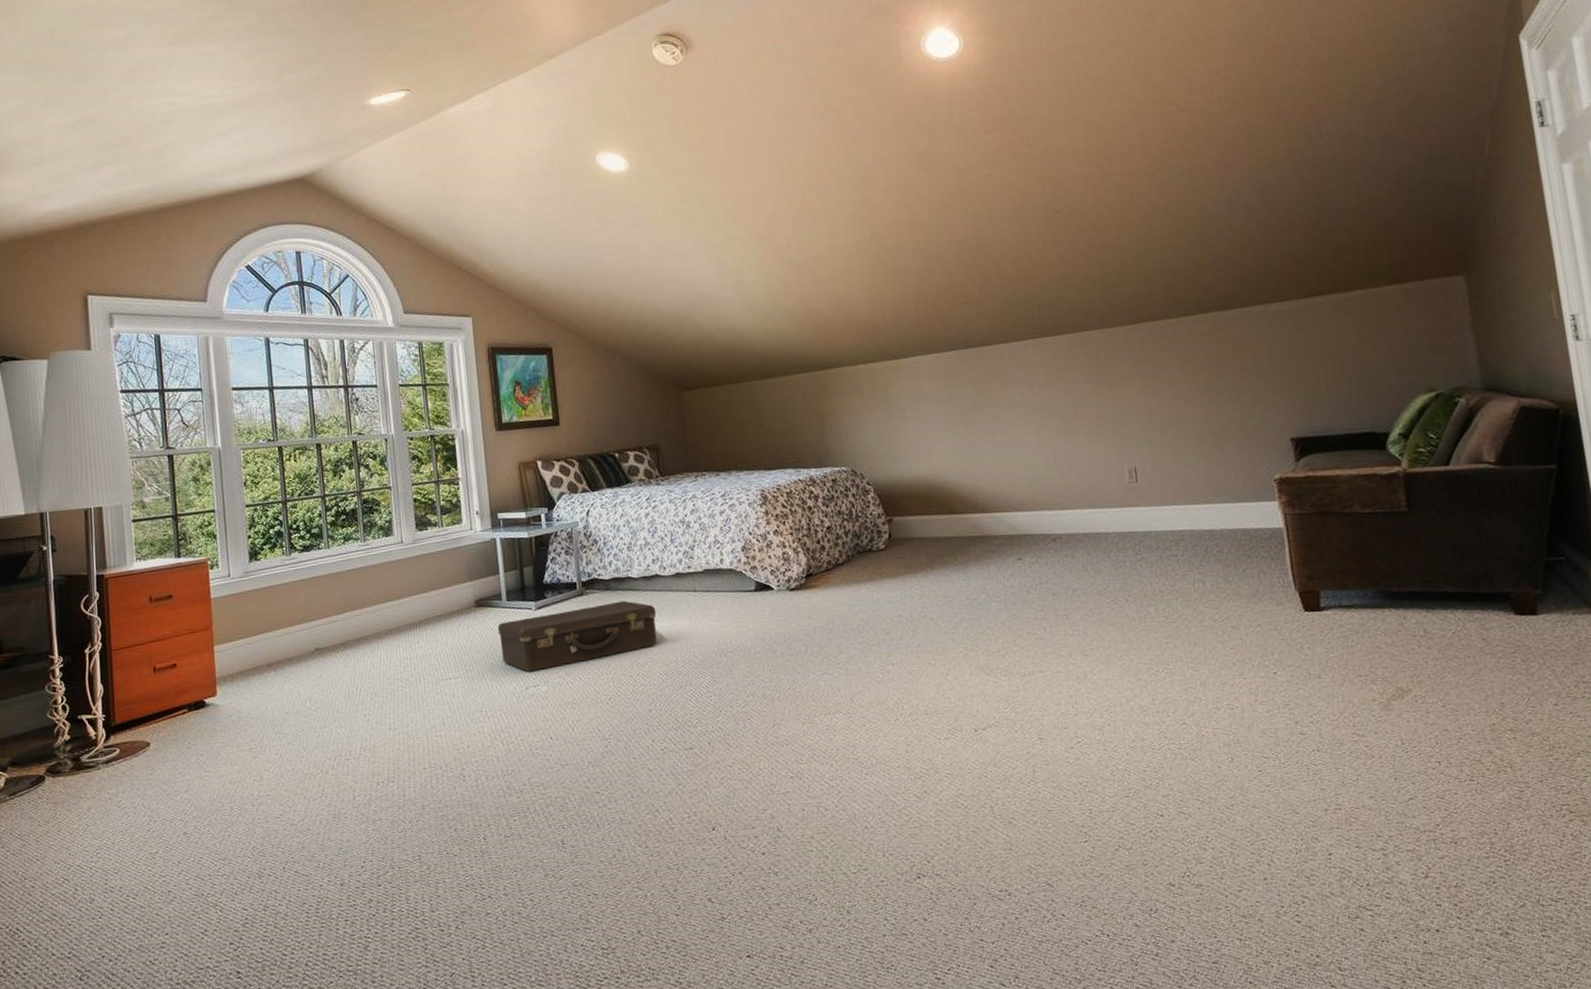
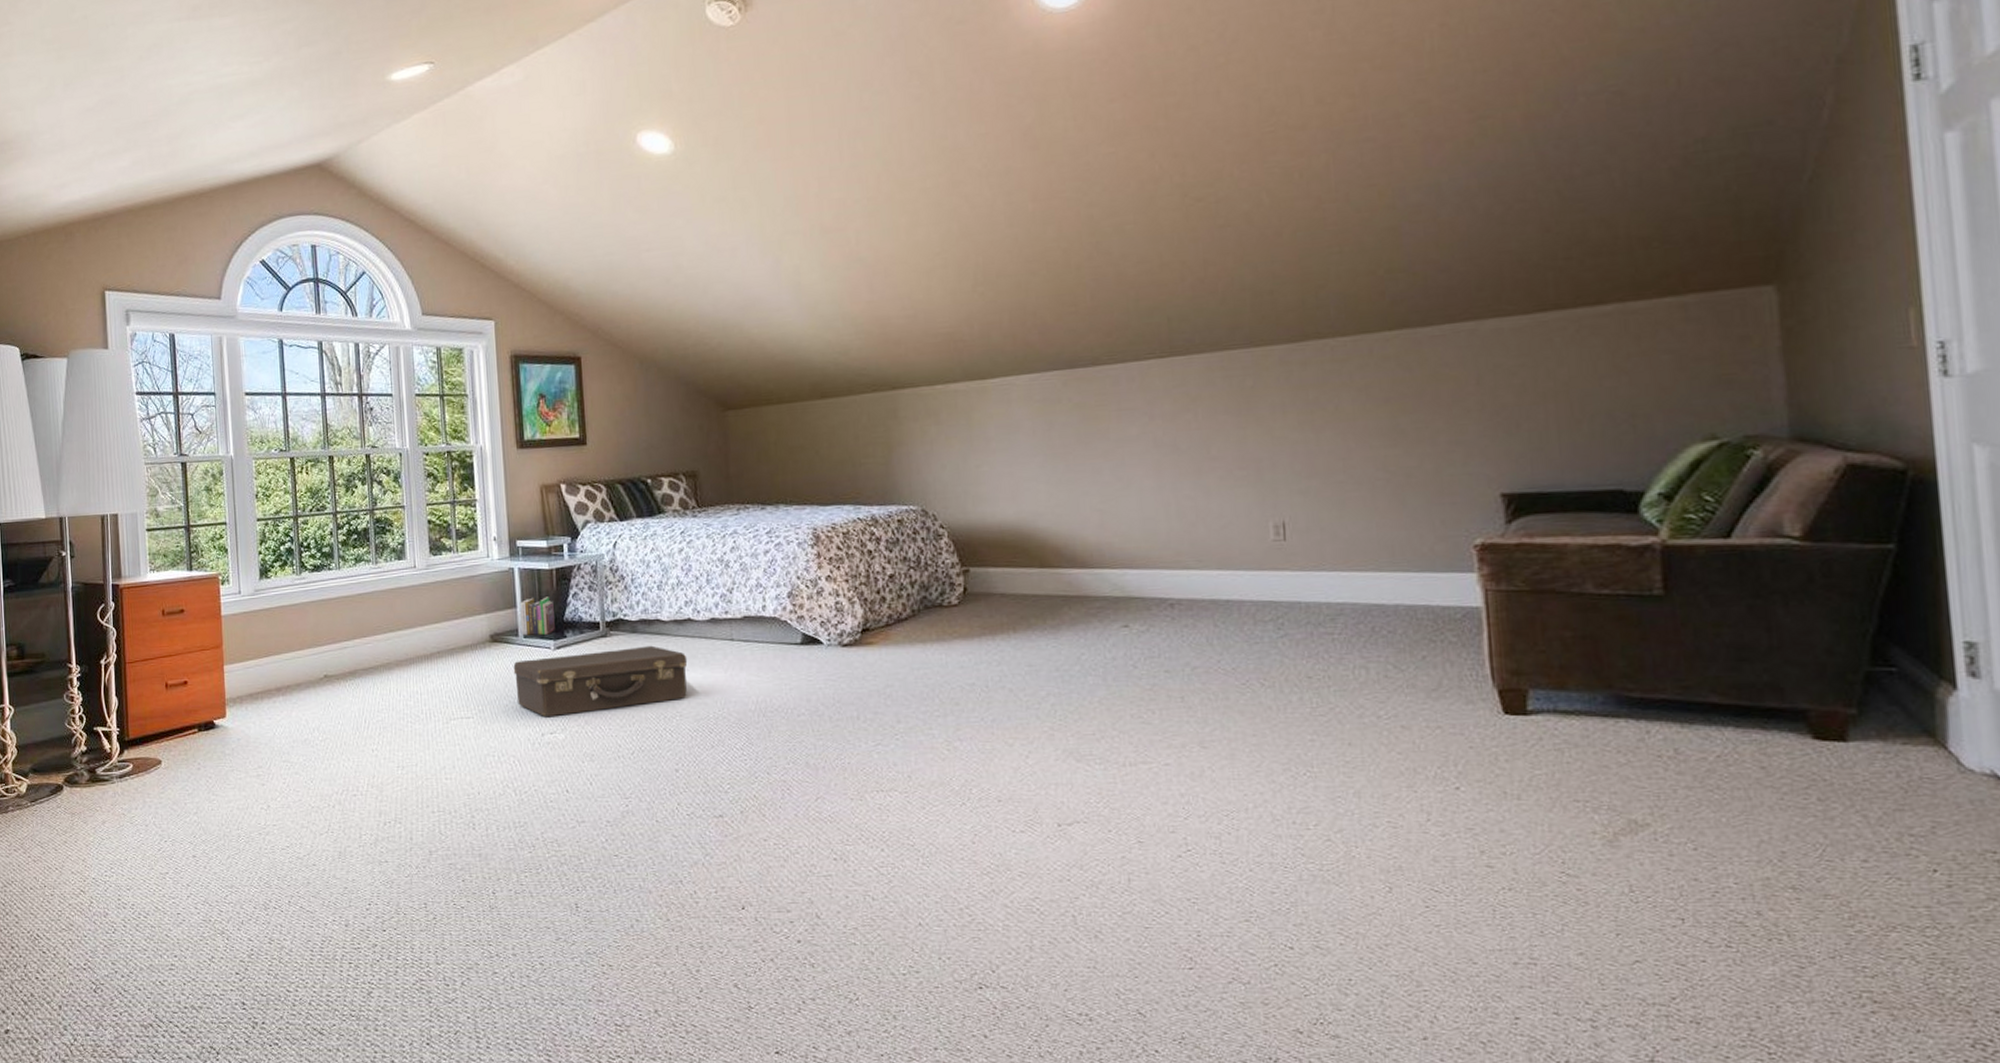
books: none [502,562,536,599] -> present [520,596,555,636]

